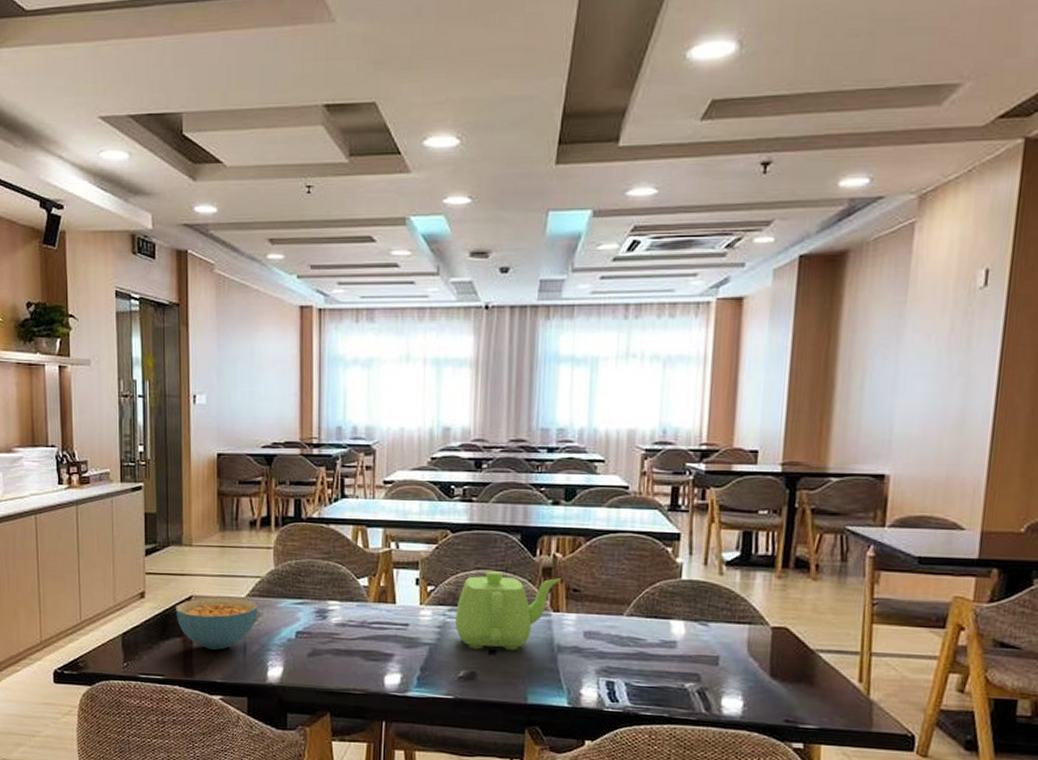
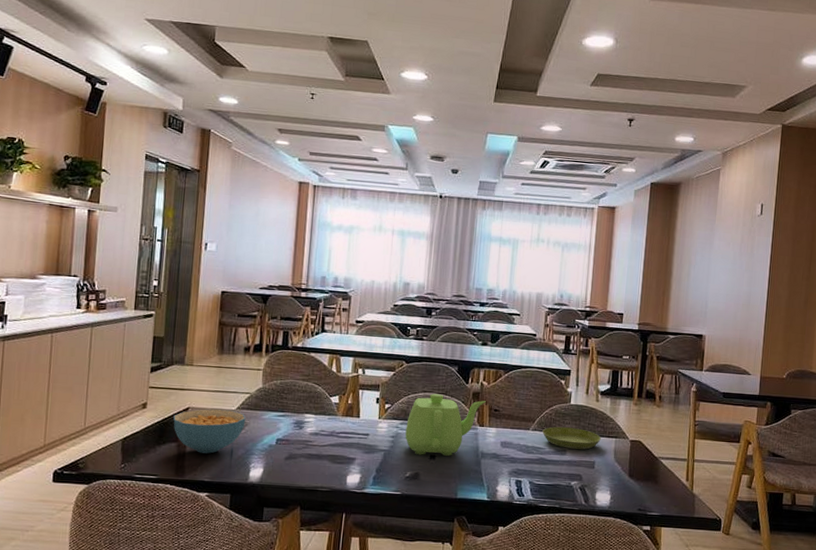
saucer: none [641,610,727,640] -> present [542,426,601,450]

